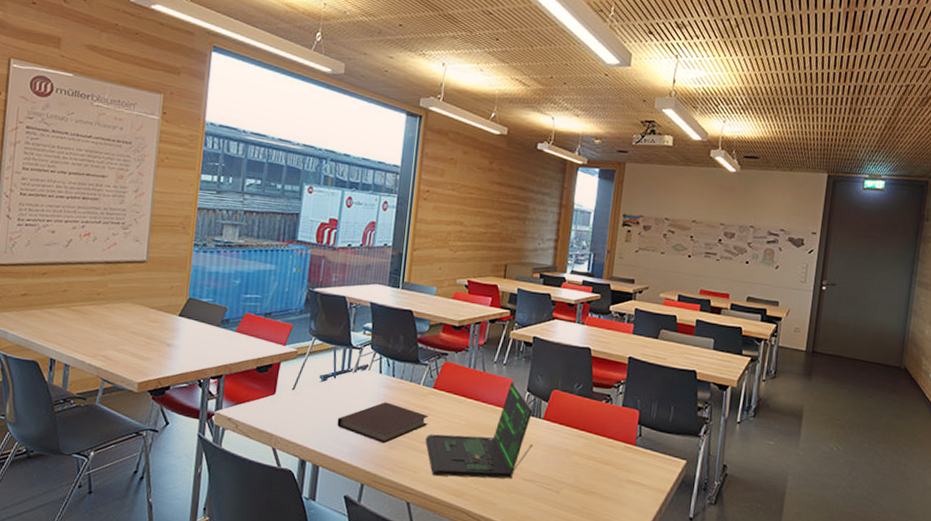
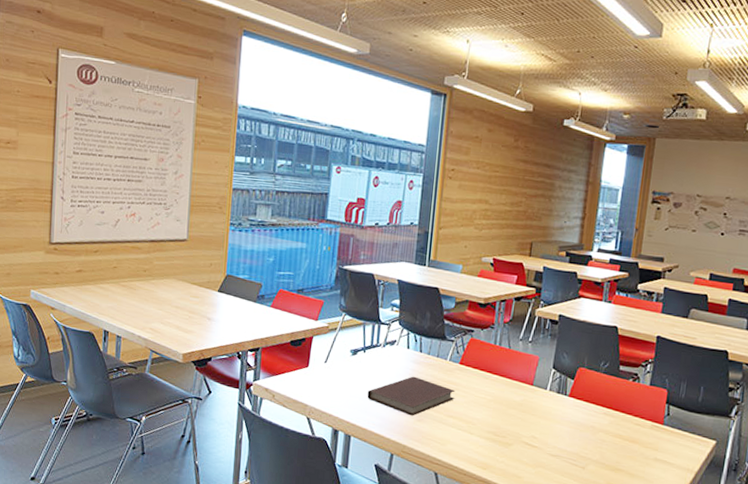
laptop: present [425,382,534,479] -> none [452,359,559,454]

